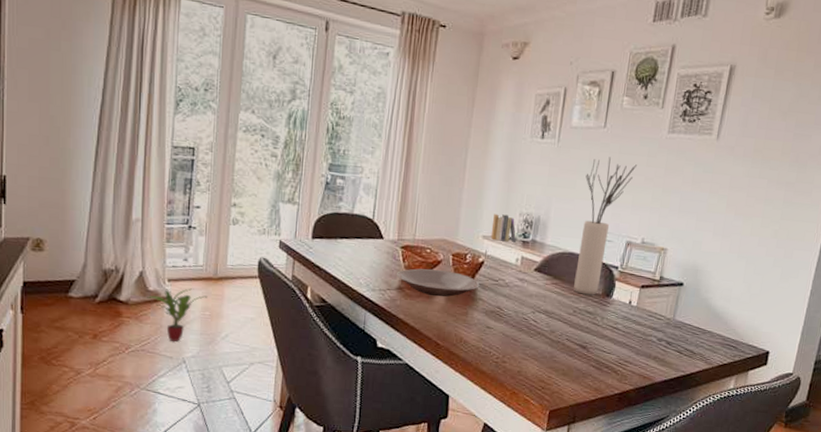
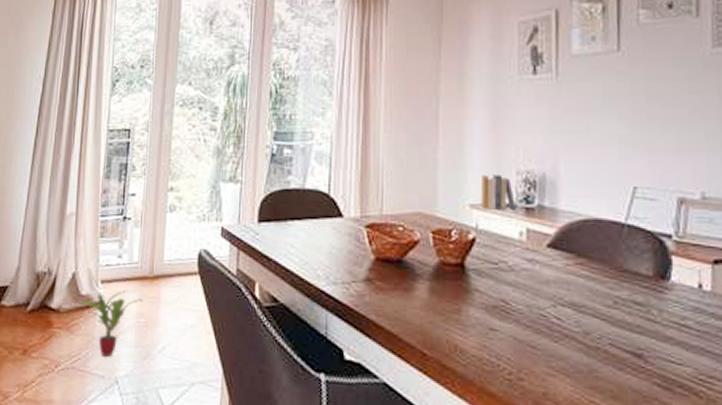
bowl: present [396,268,480,297] -> none [361,252,473,289]
vase: present [574,157,638,295] -> none [602,87,675,278]

